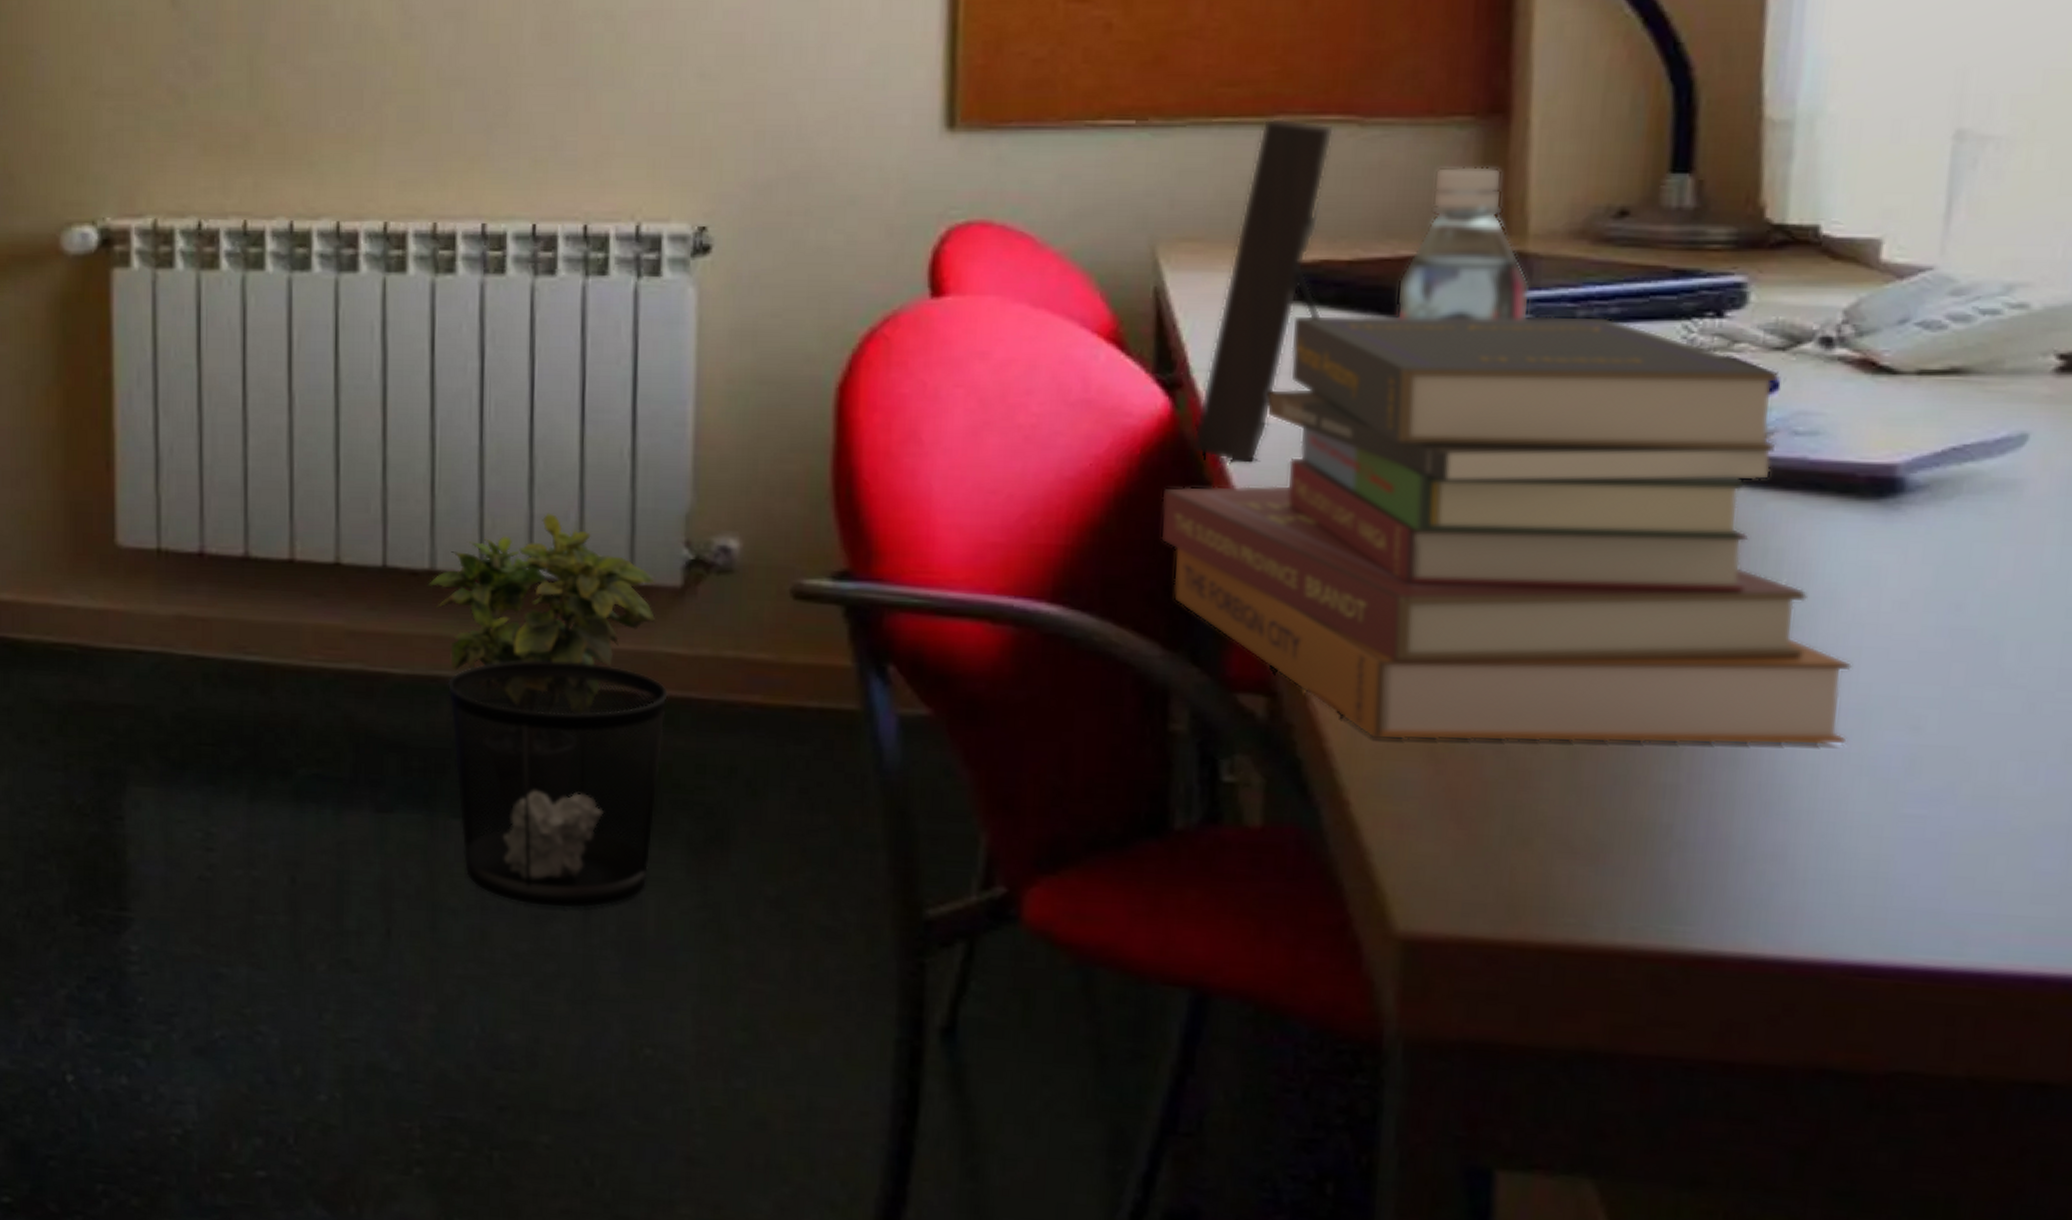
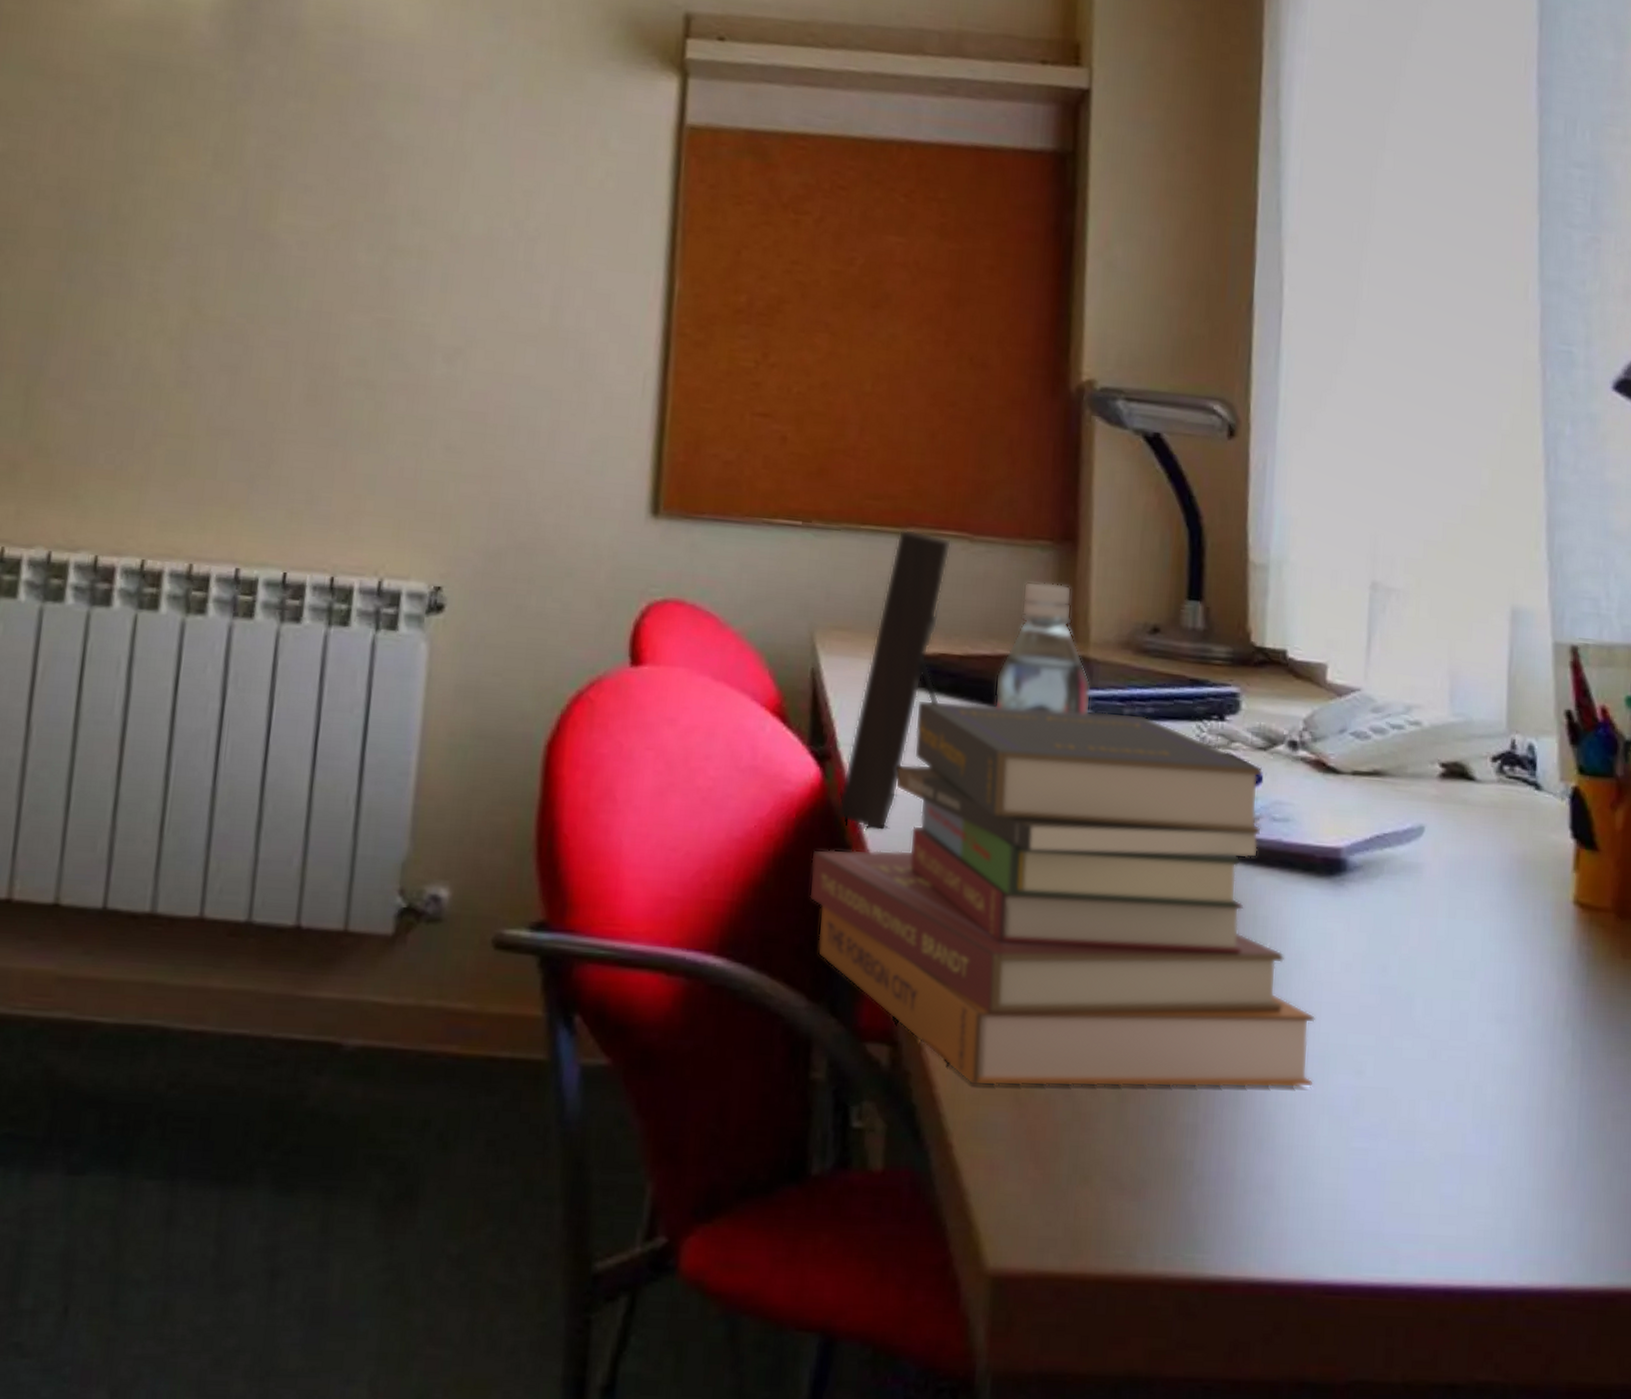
potted plant: present [427,512,655,806] -> none [146,857,368,1165]
waste bin: present [448,660,668,908] -> none [153,1009,372,1275]

